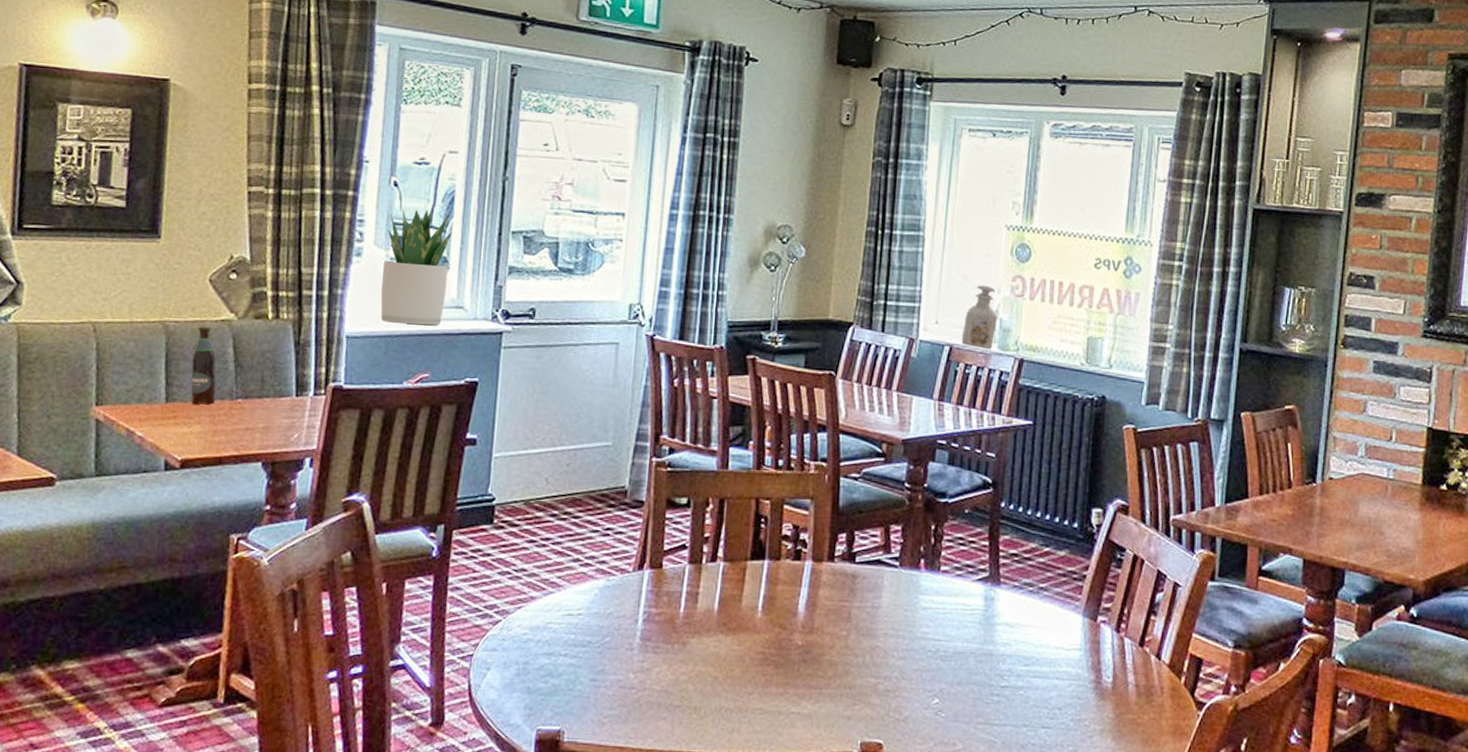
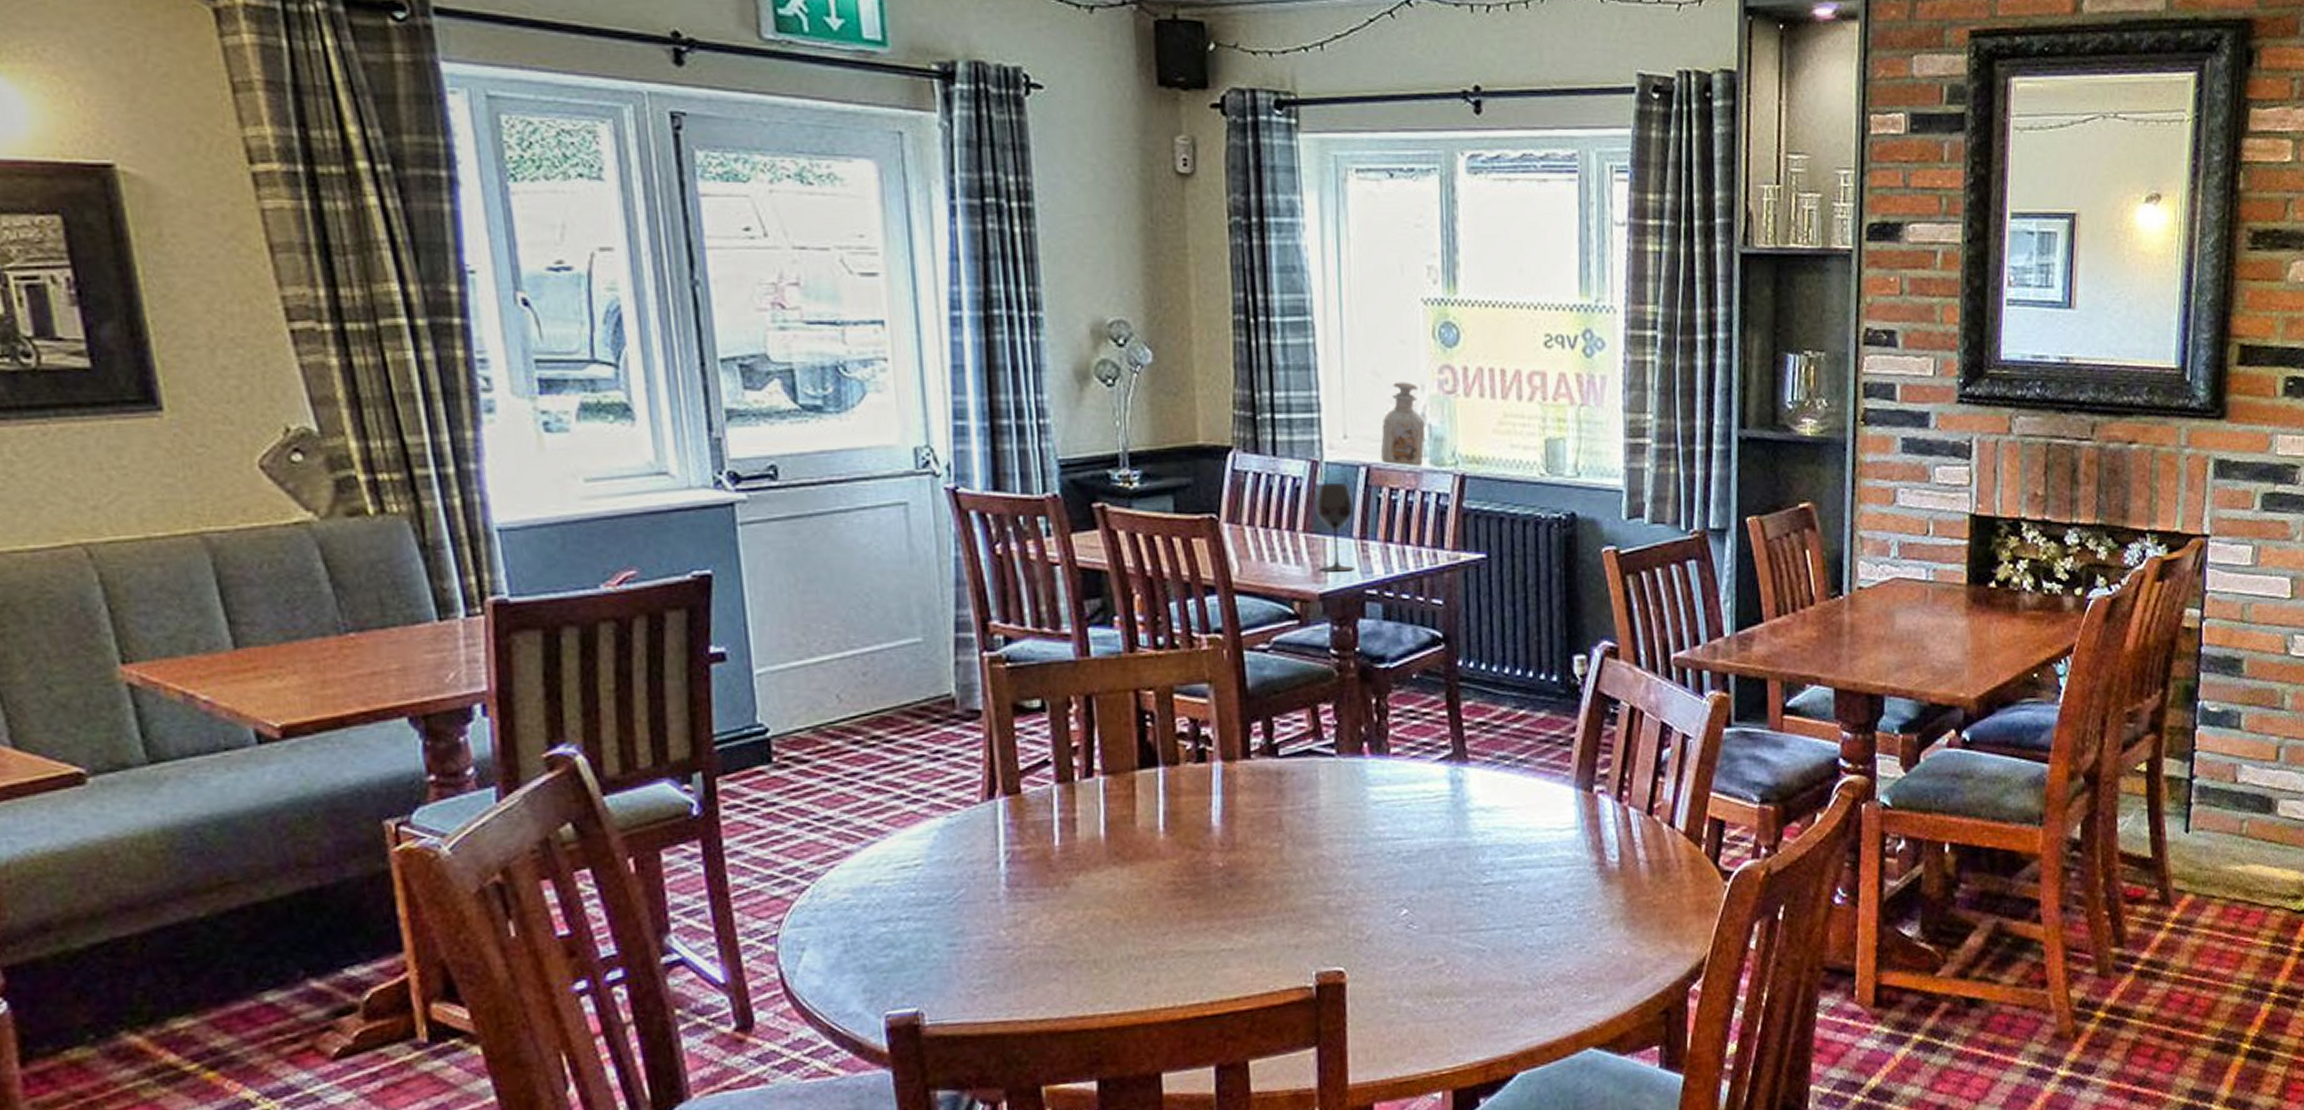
bottle: present [191,327,217,406] -> none [259,535,313,648]
planter: present [380,205,454,326] -> none [527,329,639,505]
wineglass: none [905,355,937,424] -> present [1315,482,1354,572]

